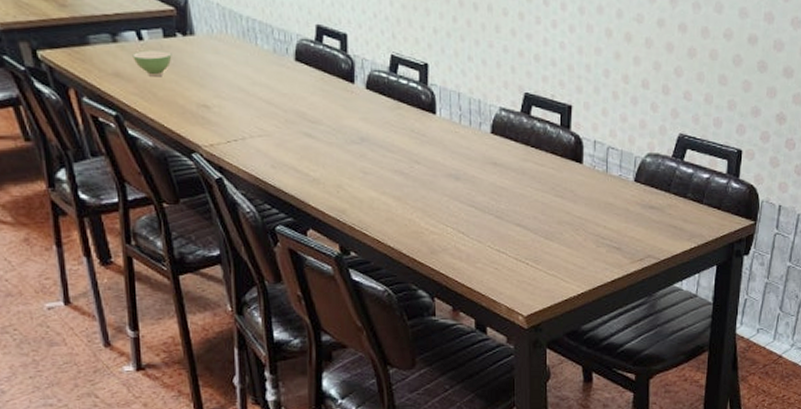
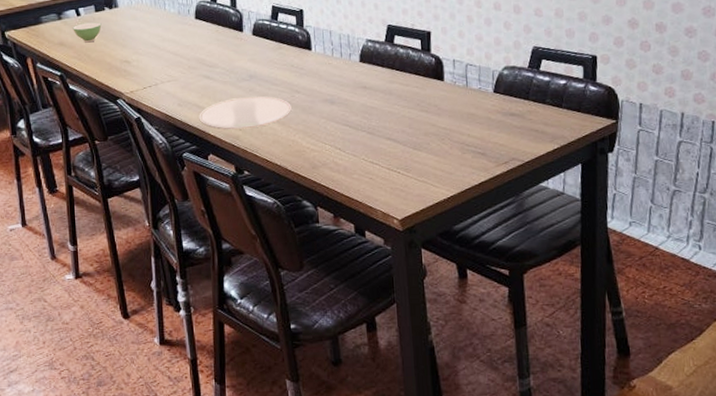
plate: none [297,163,409,202] -> present [199,95,292,130]

